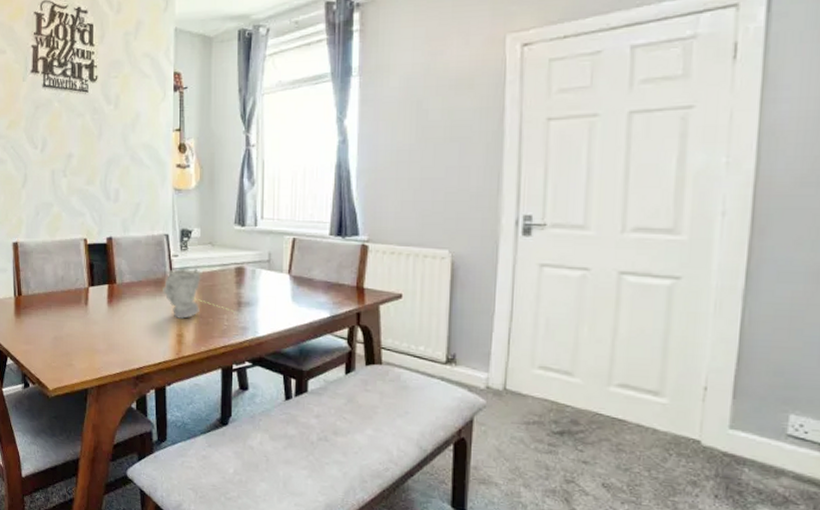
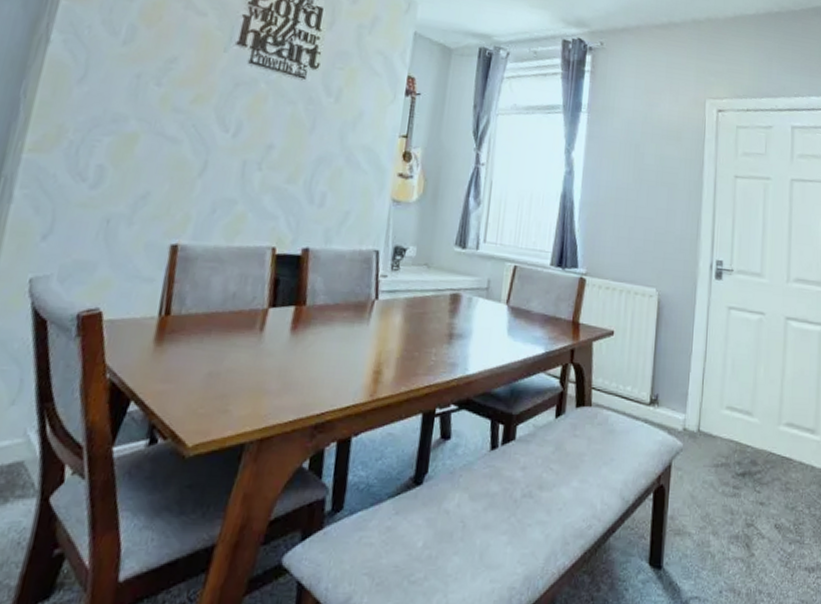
bust sculpture: present [163,268,233,319] -> none [363,290,443,352]

